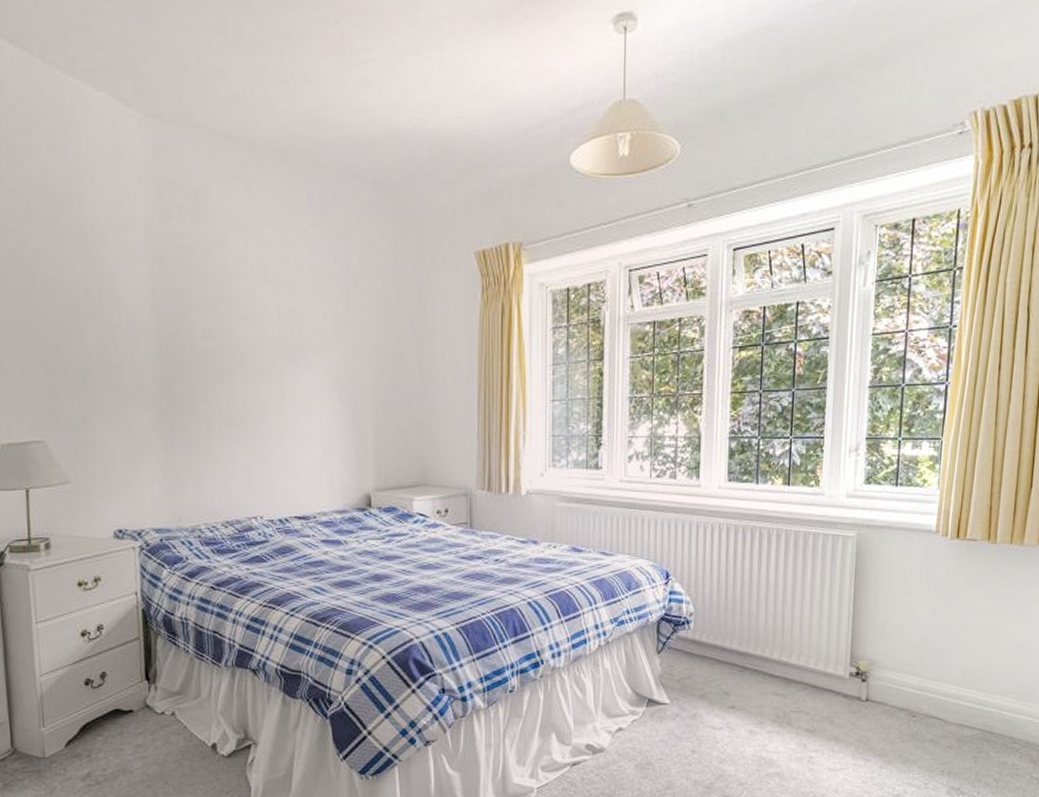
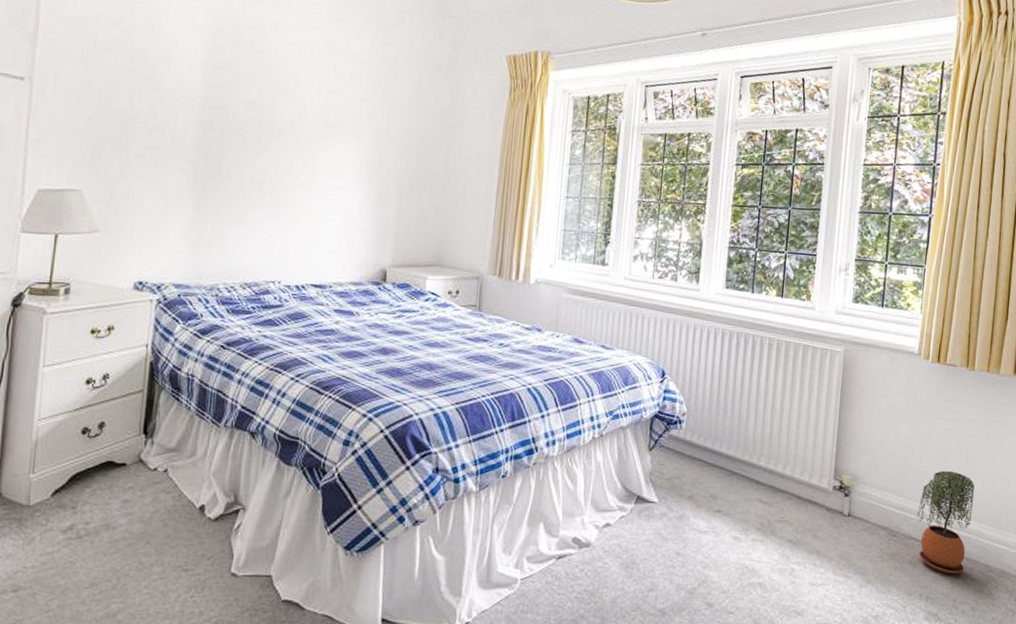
potted plant: none [937,647,997,749] -> present [917,470,975,574]

